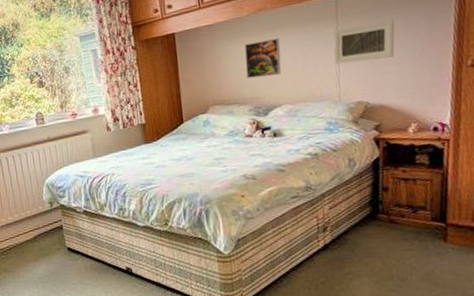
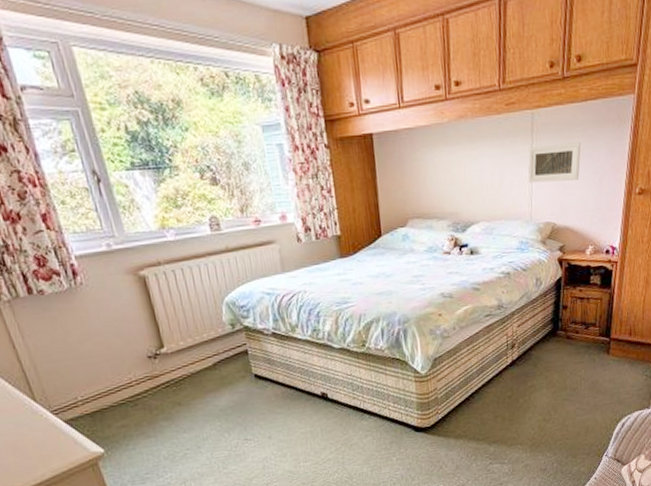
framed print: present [244,38,282,79] -> none [445,151,480,191]

